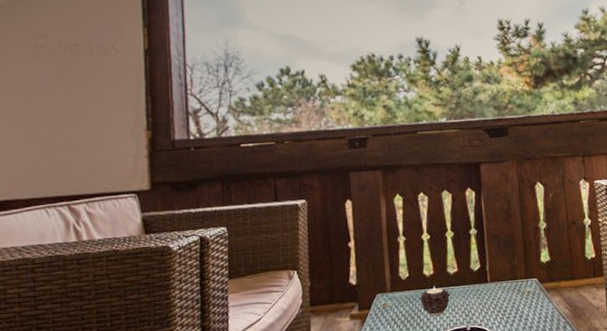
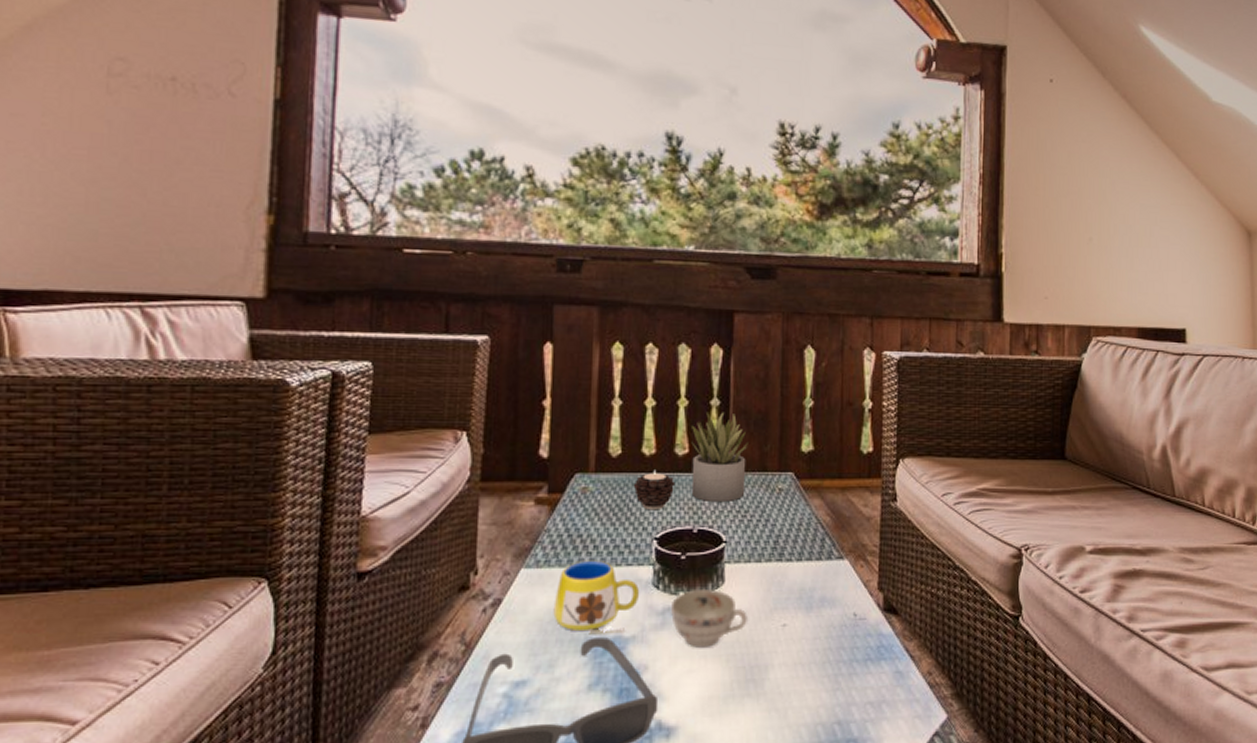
succulent plant: none [458,238,502,307] -> present [691,412,748,503]

